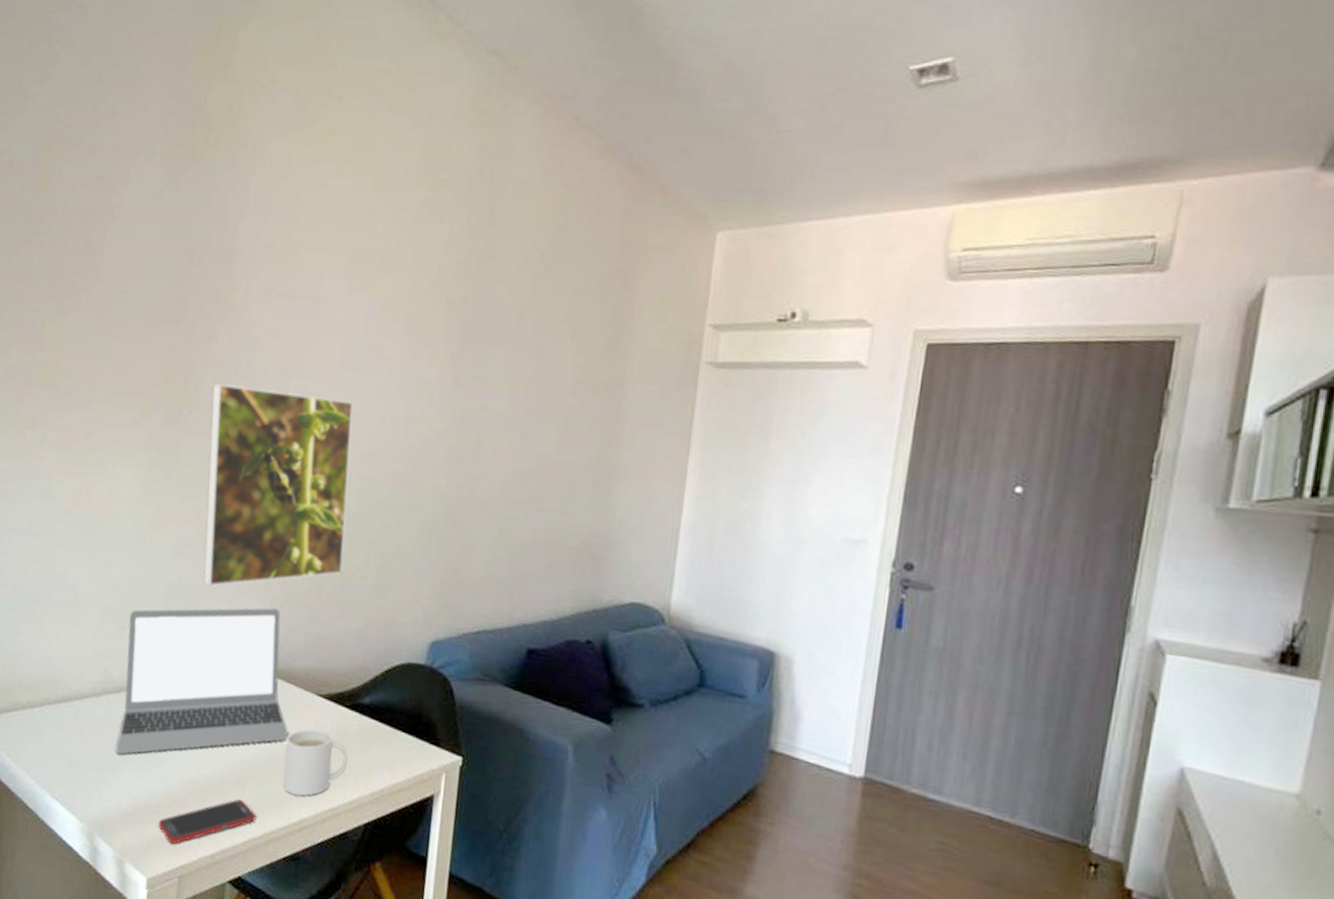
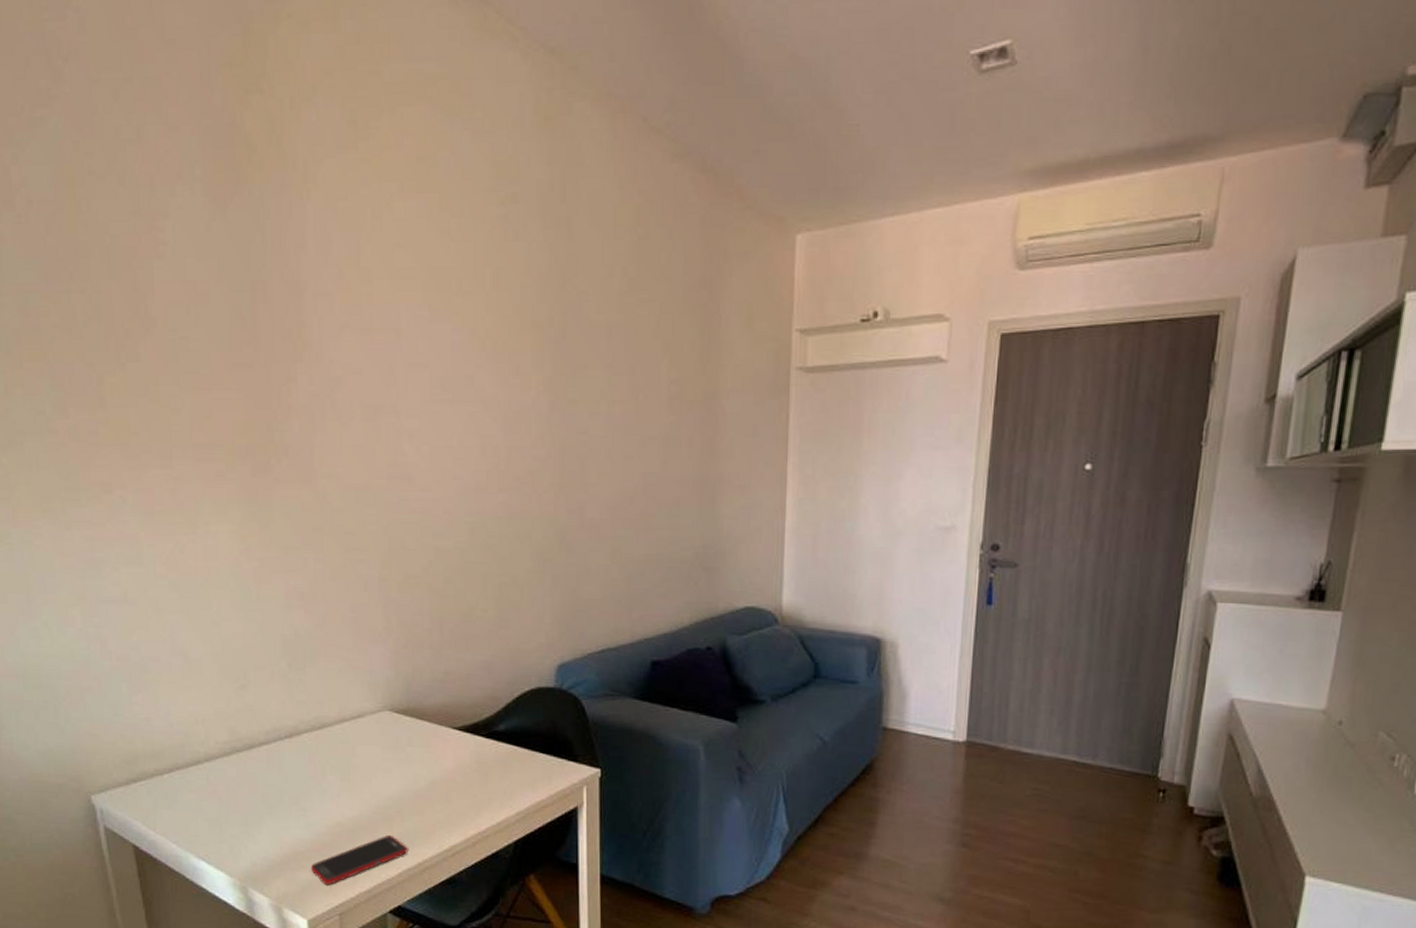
laptop: present [115,608,289,755] -> none [248,650,429,808]
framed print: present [203,383,354,587] -> none [299,427,461,636]
mug: present [283,728,348,797] -> none [427,760,491,824]

